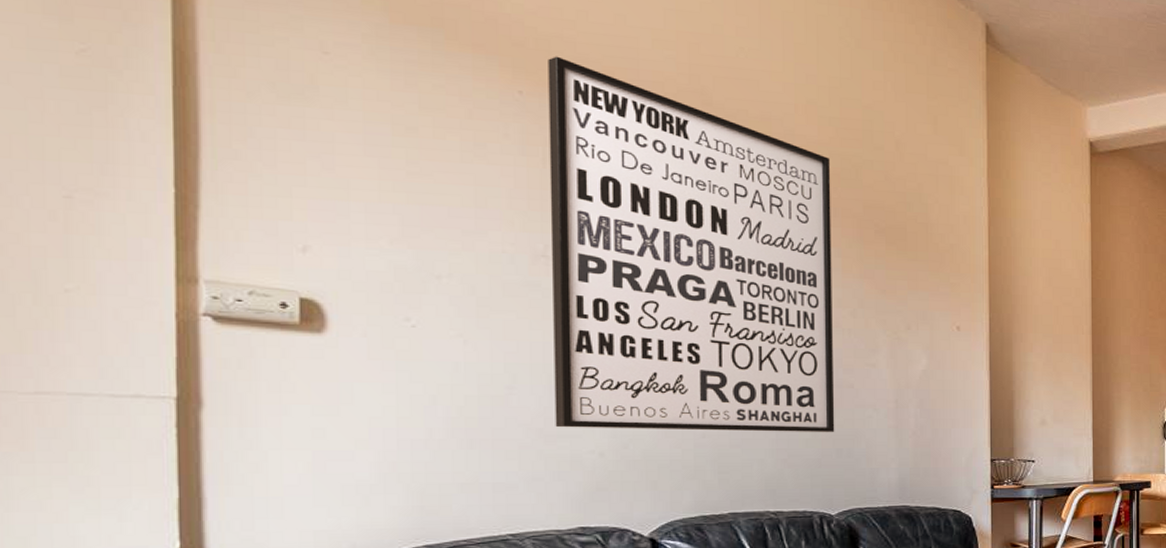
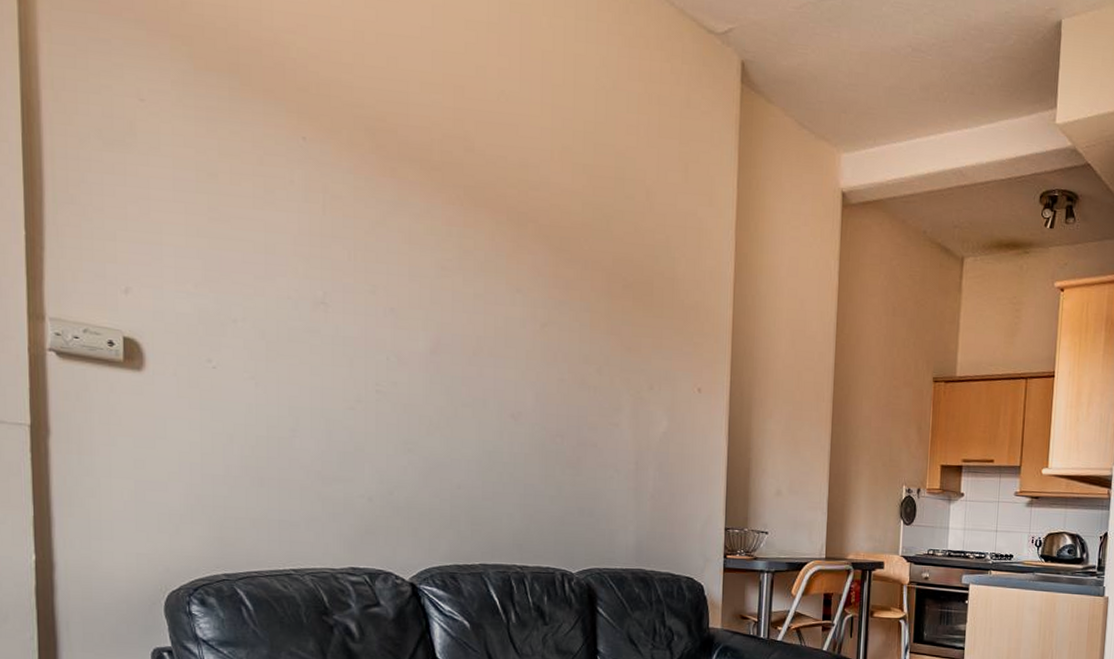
wall art: present [548,56,835,433] -> none [328,101,583,491]

